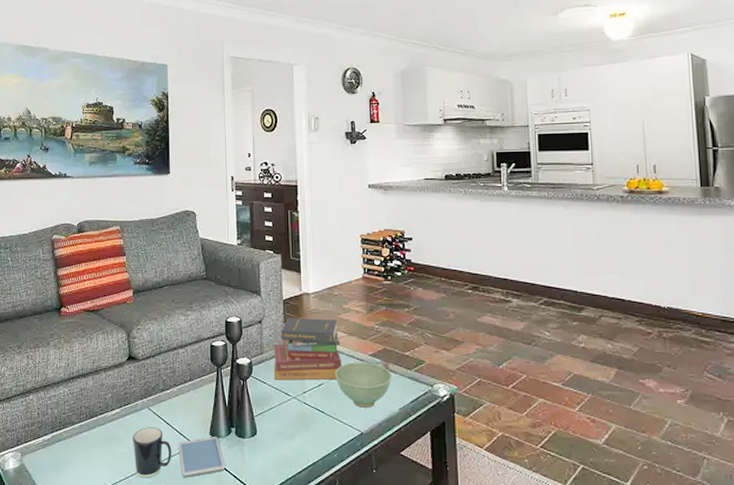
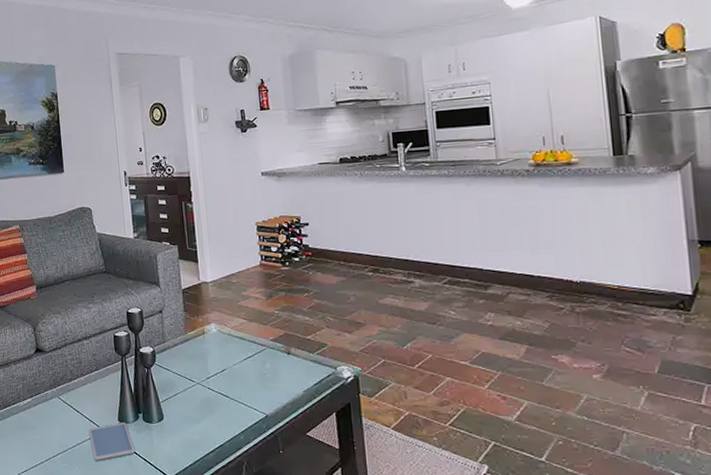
mug: present [133,427,172,478] -> none [45,415,84,463]
books: present [274,318,342,380] -> none [175,306,244,367]
bowl: present [335,362,392,408] -> none [237,347,295,391]

